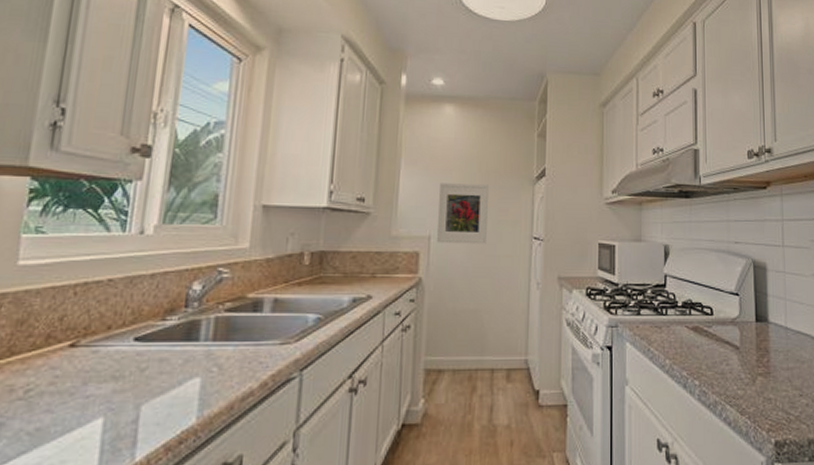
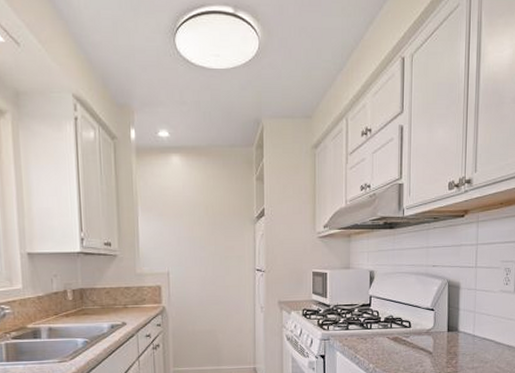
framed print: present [436,183,488,244] -> none [173,226,216,278]

